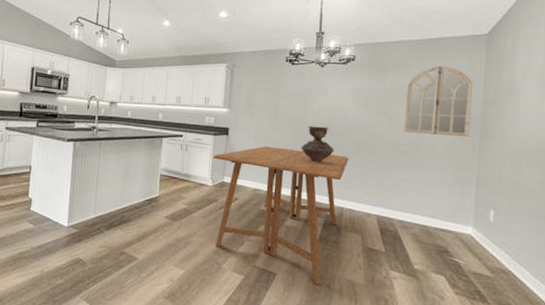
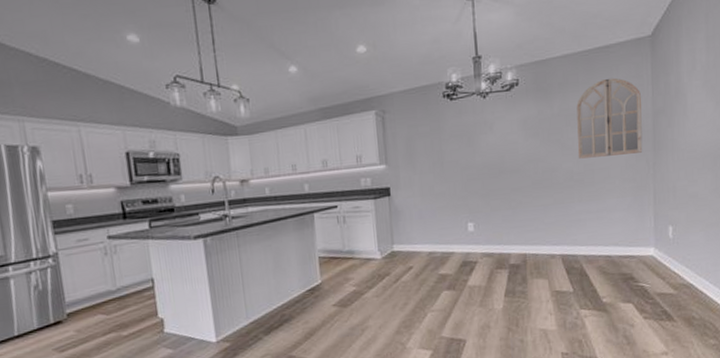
dining table: present [213,146,349,285] -> none [377,196,526,342]
vessel: present [301,125,335,163] -> none [473,167,509,210]

